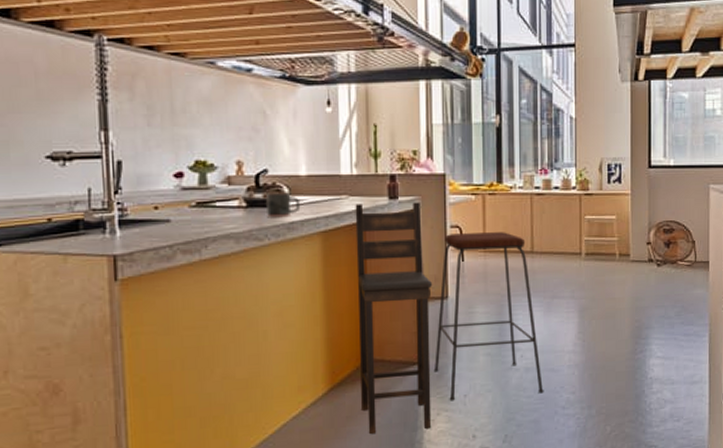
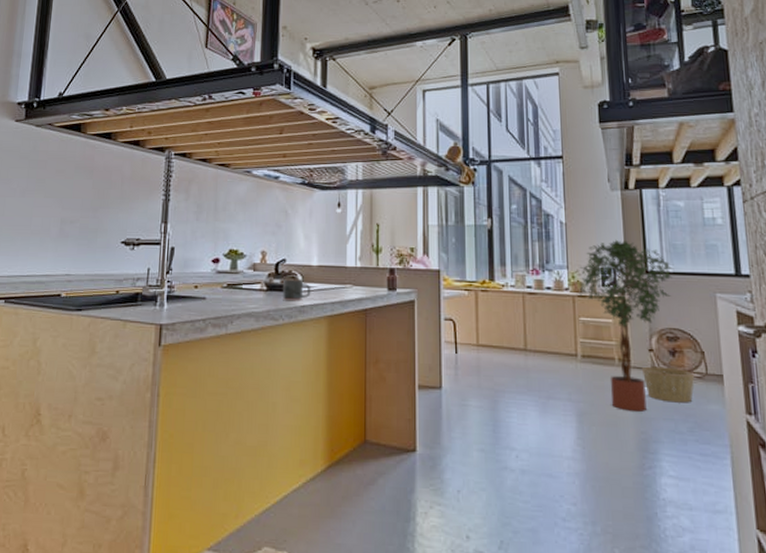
bar stool: present [355,202,433,435] -> none [357,293,427,521]
bar stool: present [433,232,544,401] -> none [427,326,542,500]
potted tree: none [586,134,674,302] -> present [579,239,673,411]
basket: none [639,258,685,291] -> present [641,366,695,403]

